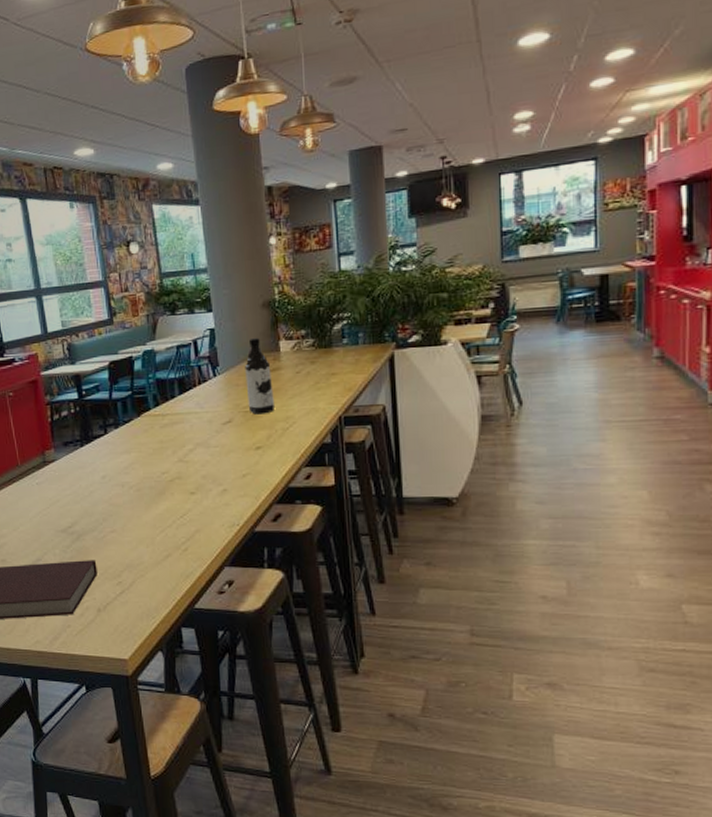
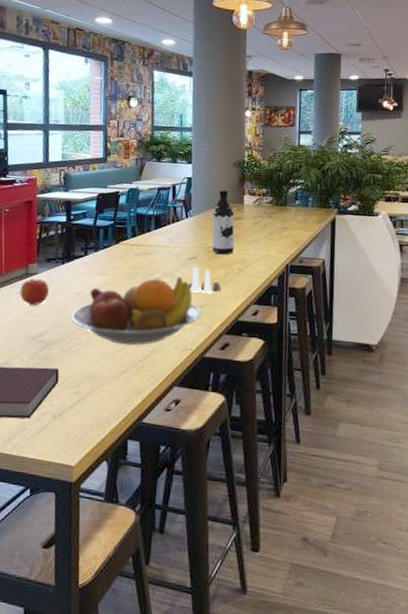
apple: none [40,466,73,496] -> present [19,279,50,306]
fruit bowl: none [100,445,246,528] -> present [71,276,202,345]
salt and pepper shaker set: none [226,431,265,461] -> present [188,266,221,294]

